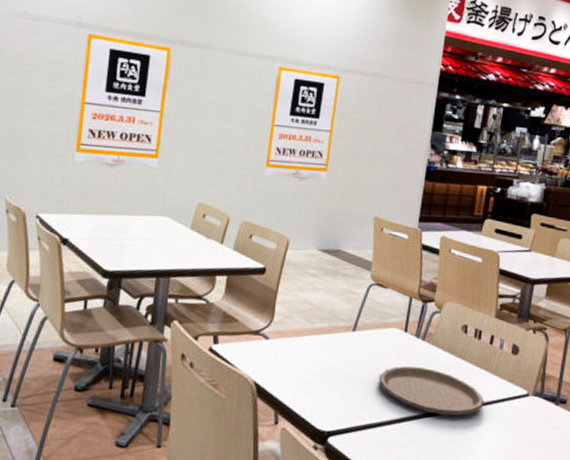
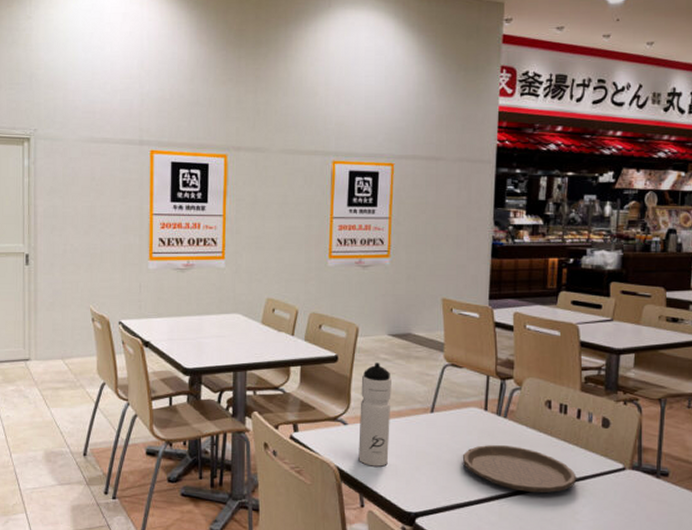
water bottle: none [277,277,317,384] -> present [359,363,391,467]

